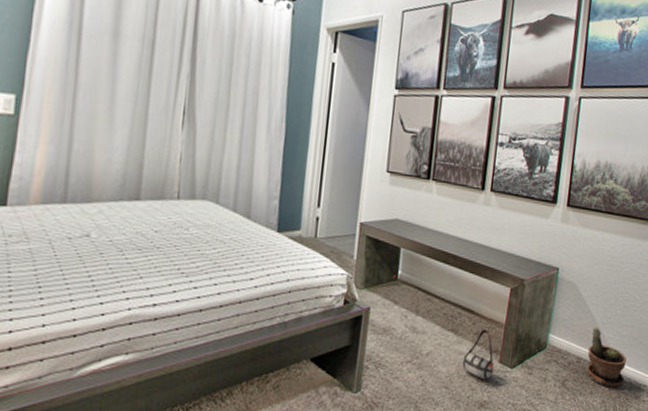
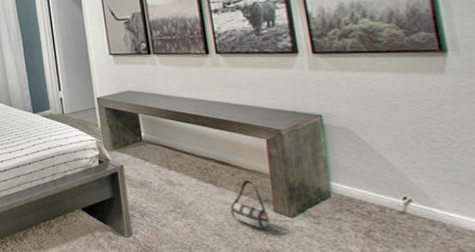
potted plant: present [587,327,627,388] -> none [391,173,463,241]

